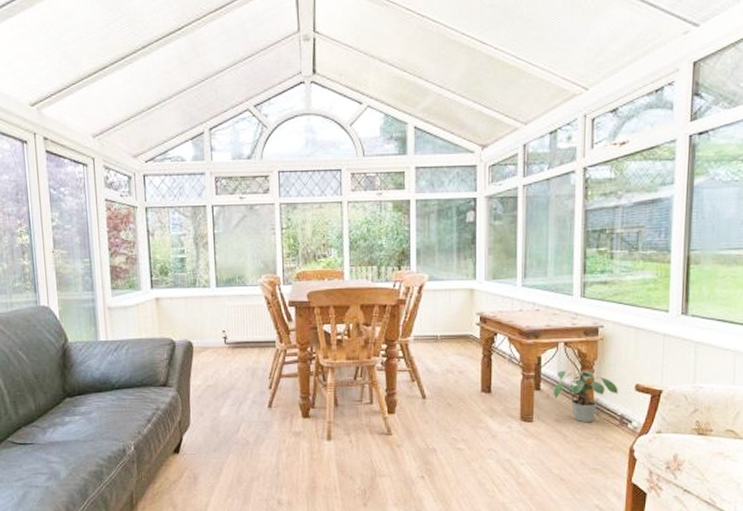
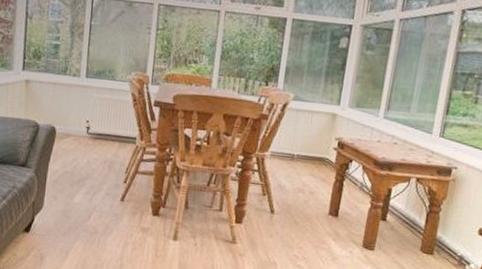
potted plant: present [552,370,618,423] -> none [397,205,462,259]

